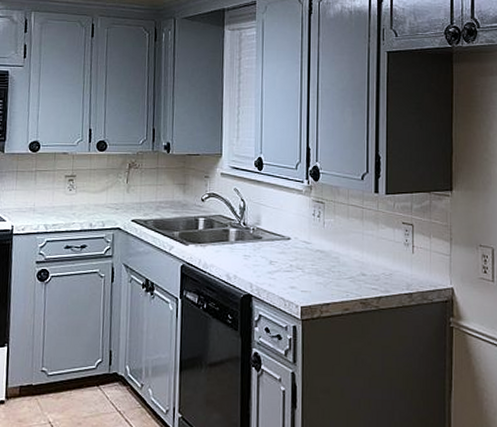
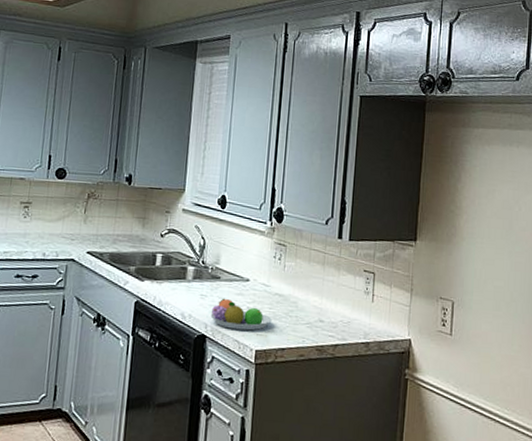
fruit bowl: none [255,257,315,288] -> present [210,298,272,331]

